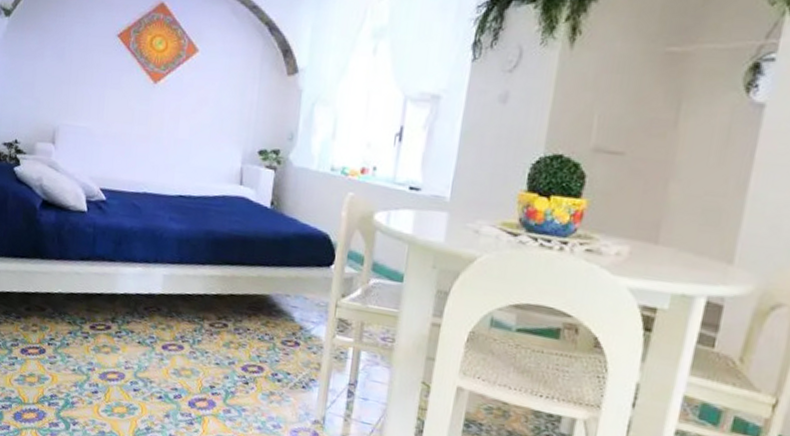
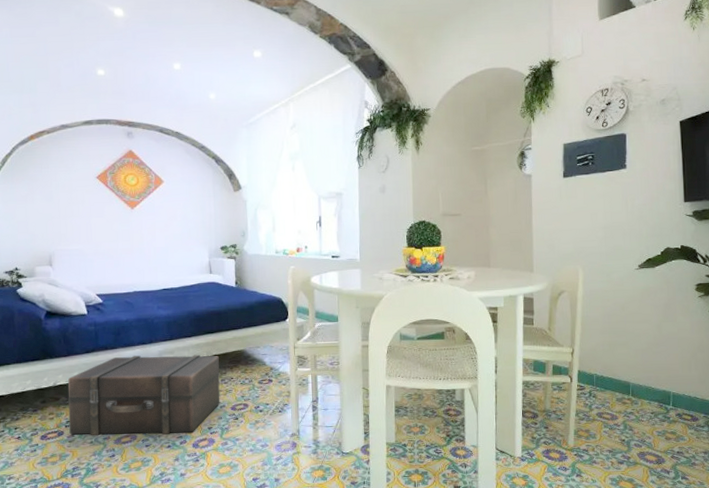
suitcase: none [51,272,236,387] -> present [68,354,220,436]

